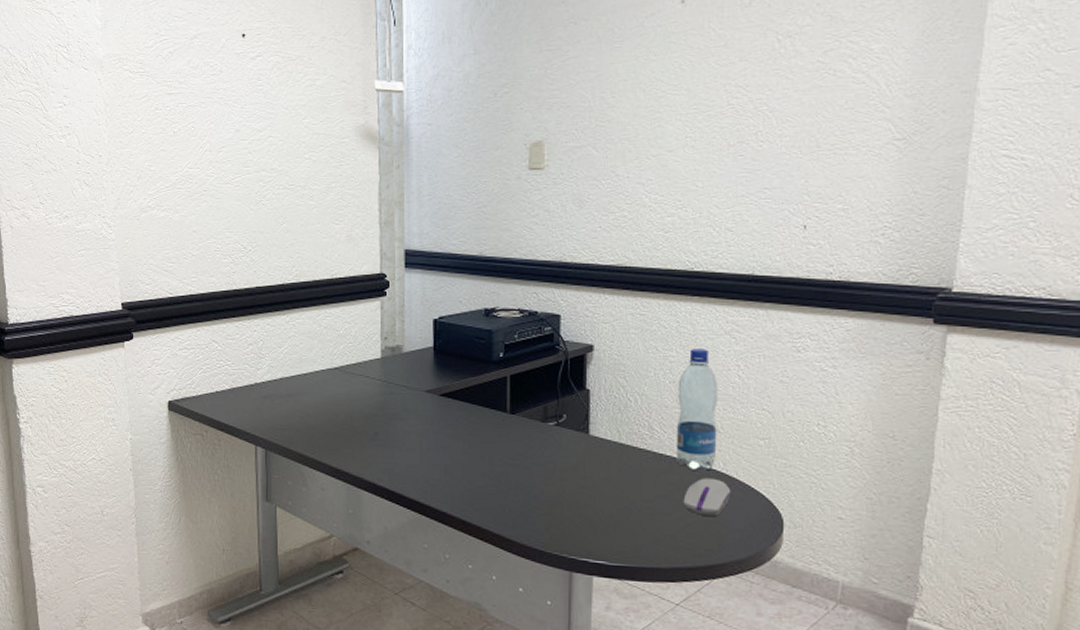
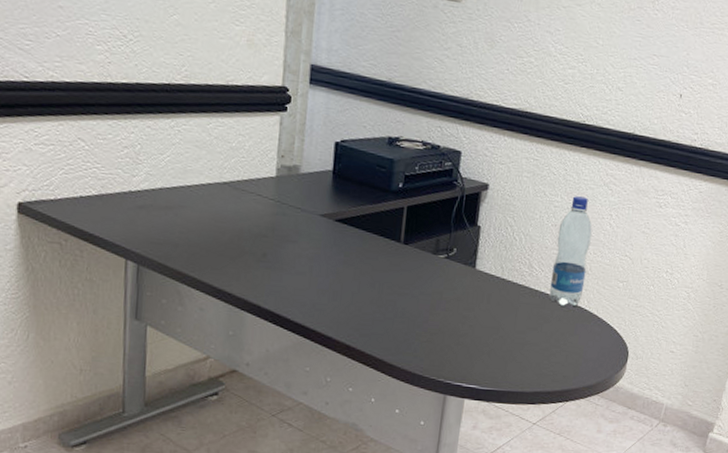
computer mouse: present [683,478,731,516] -> none [550,313,591,347]

